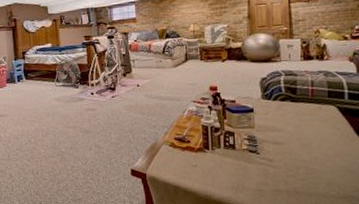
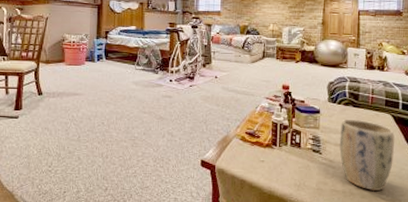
plant pot: none [277,114,343,188] -> present [339,119,395,191]

